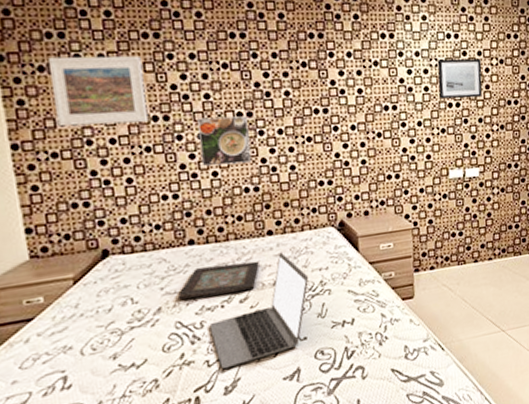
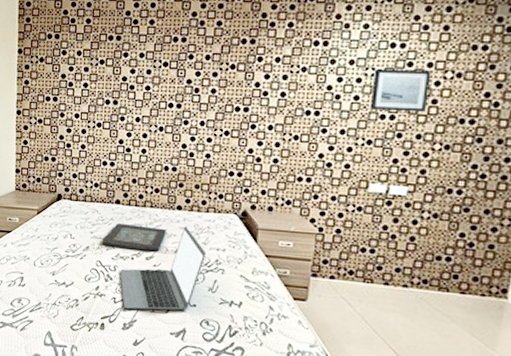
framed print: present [48,55,149,127] -> none [45,52,105,105]
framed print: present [197,115,252,167] -> none [135,105,176,146]

